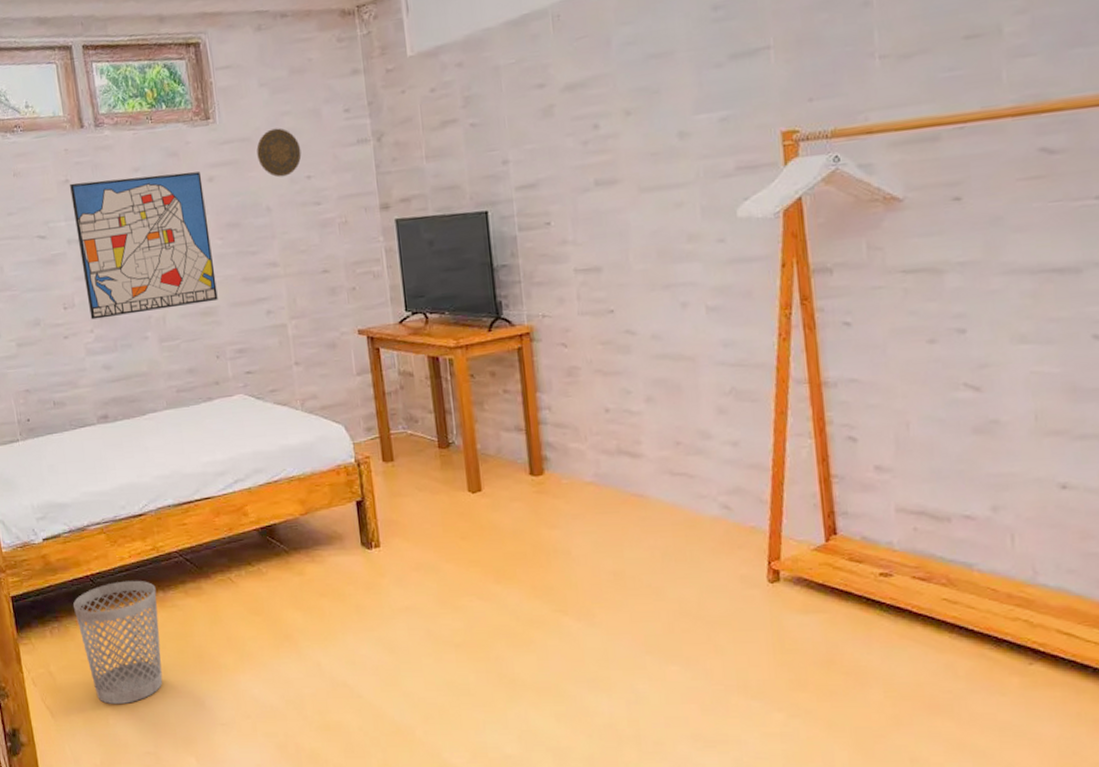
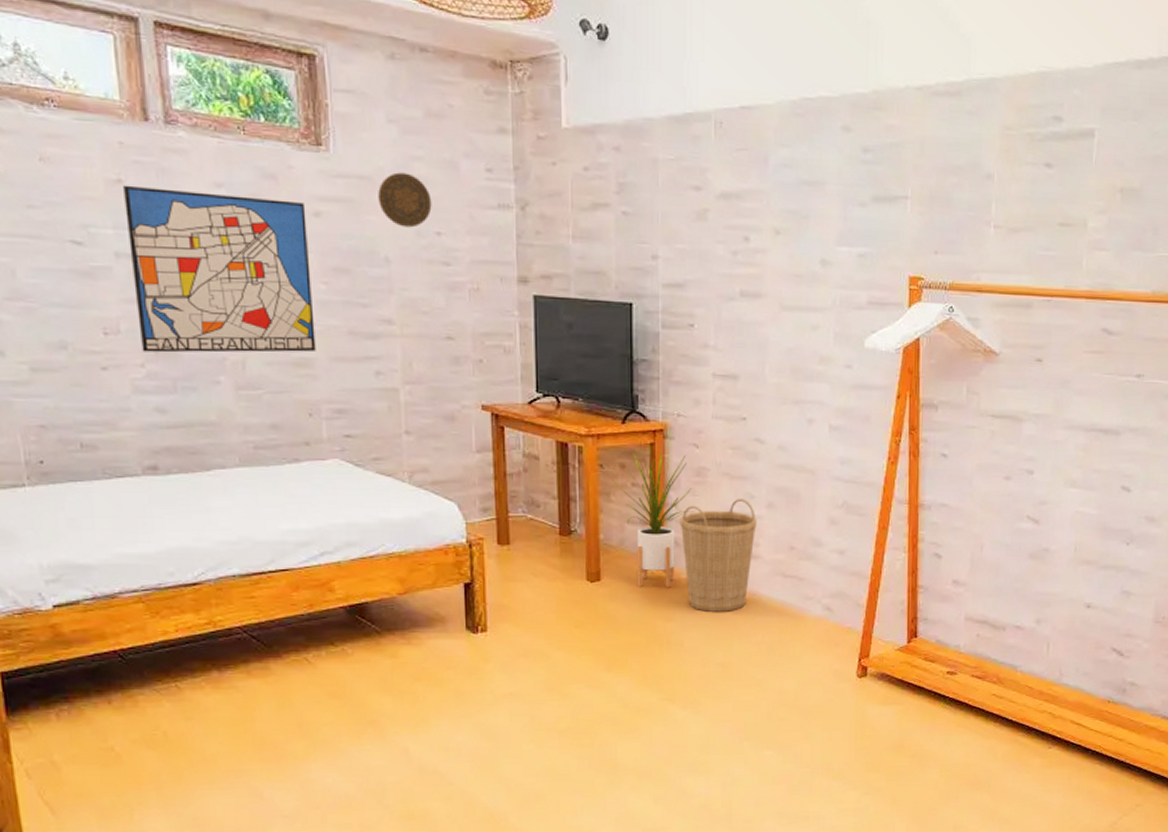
wastebasket: present [73,580,163,705] -> none [93,657,211,798]
house plant: none [482,350,569,495] -> present [610,445,694,588]
basket: none [554,395,637,517] -> present [679,499,757,612]

